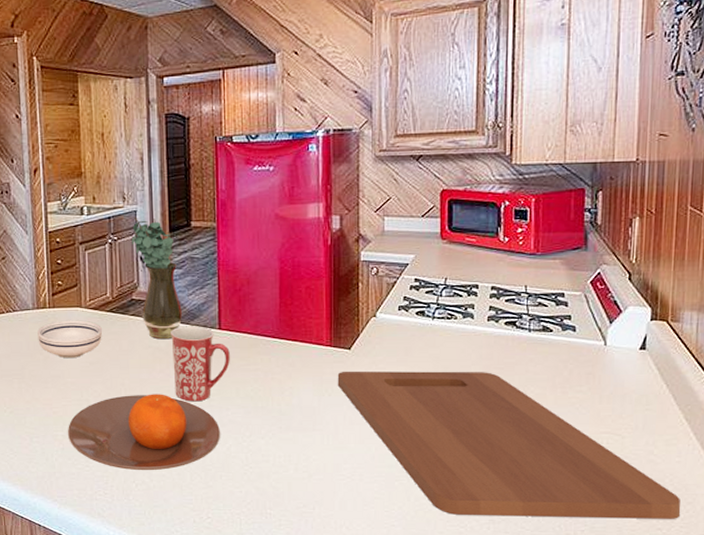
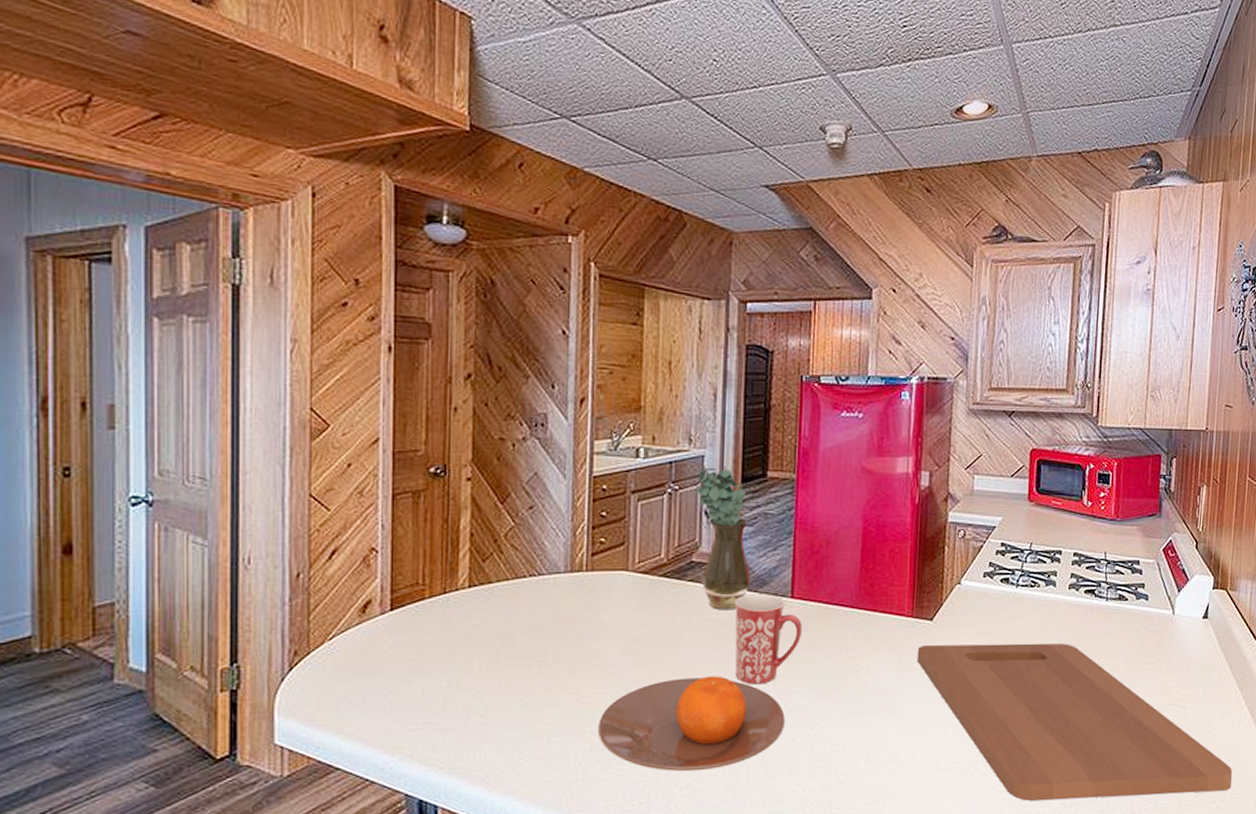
bowl: present [37,320,102,359] -> none [568,587,651,635]

